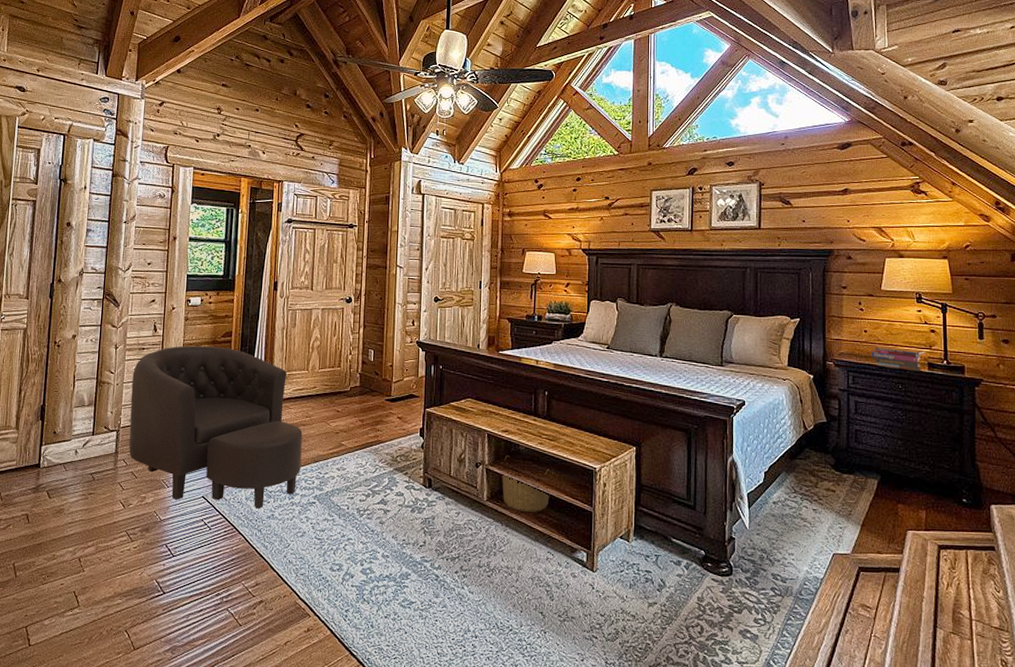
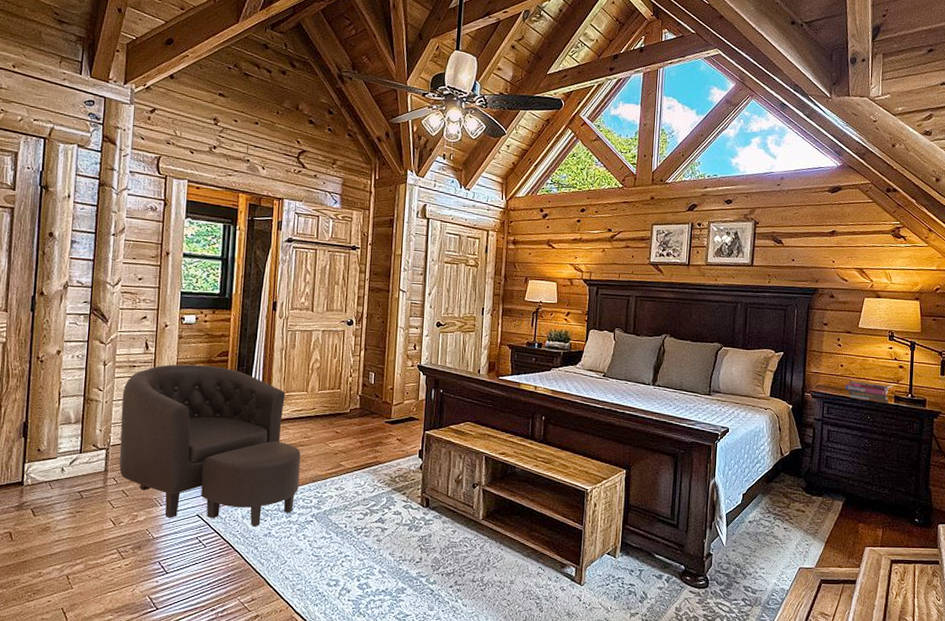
basket: present [501,455,553,512] -> none [497,476,547,530]

